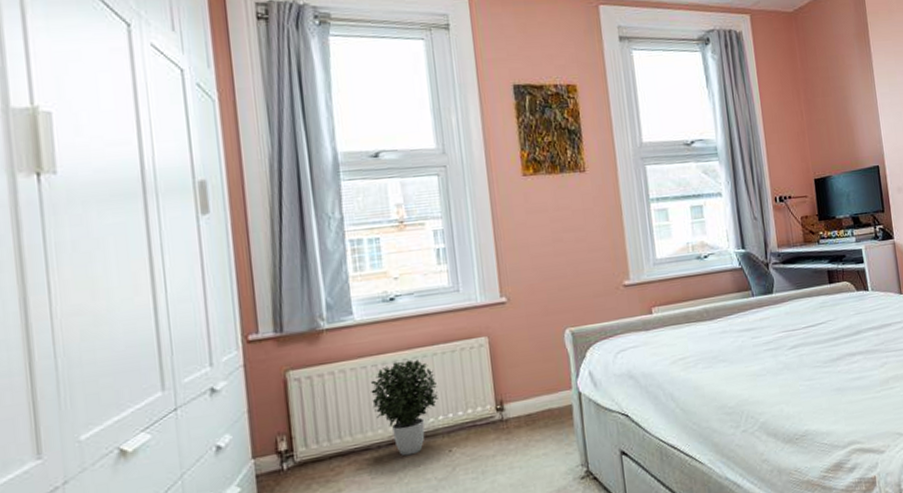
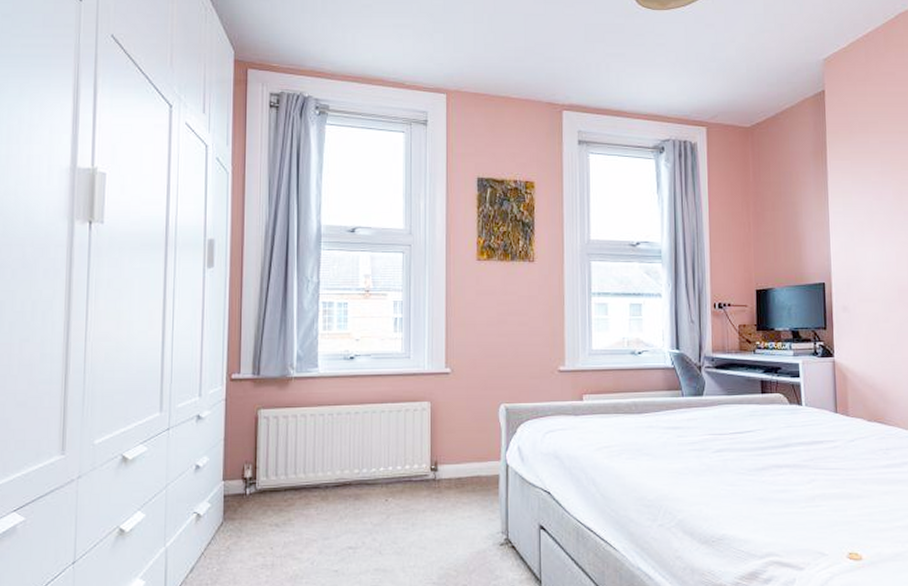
potted plant: present [370,359,438,456] -> none [325,413,383,499]

